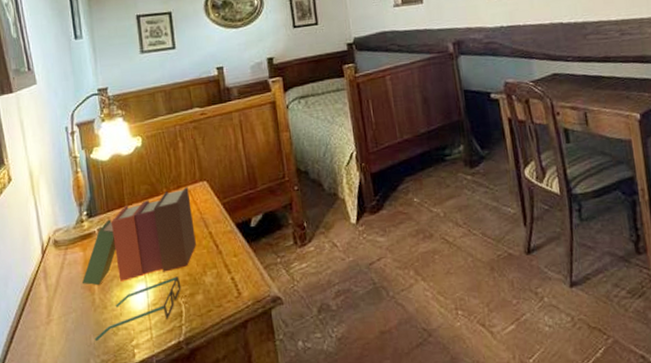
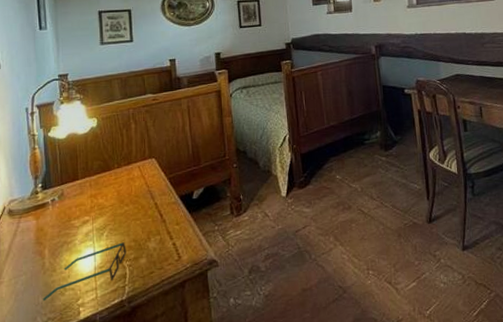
books: present [81,187,196,286] -> none [33,163,142,251]

